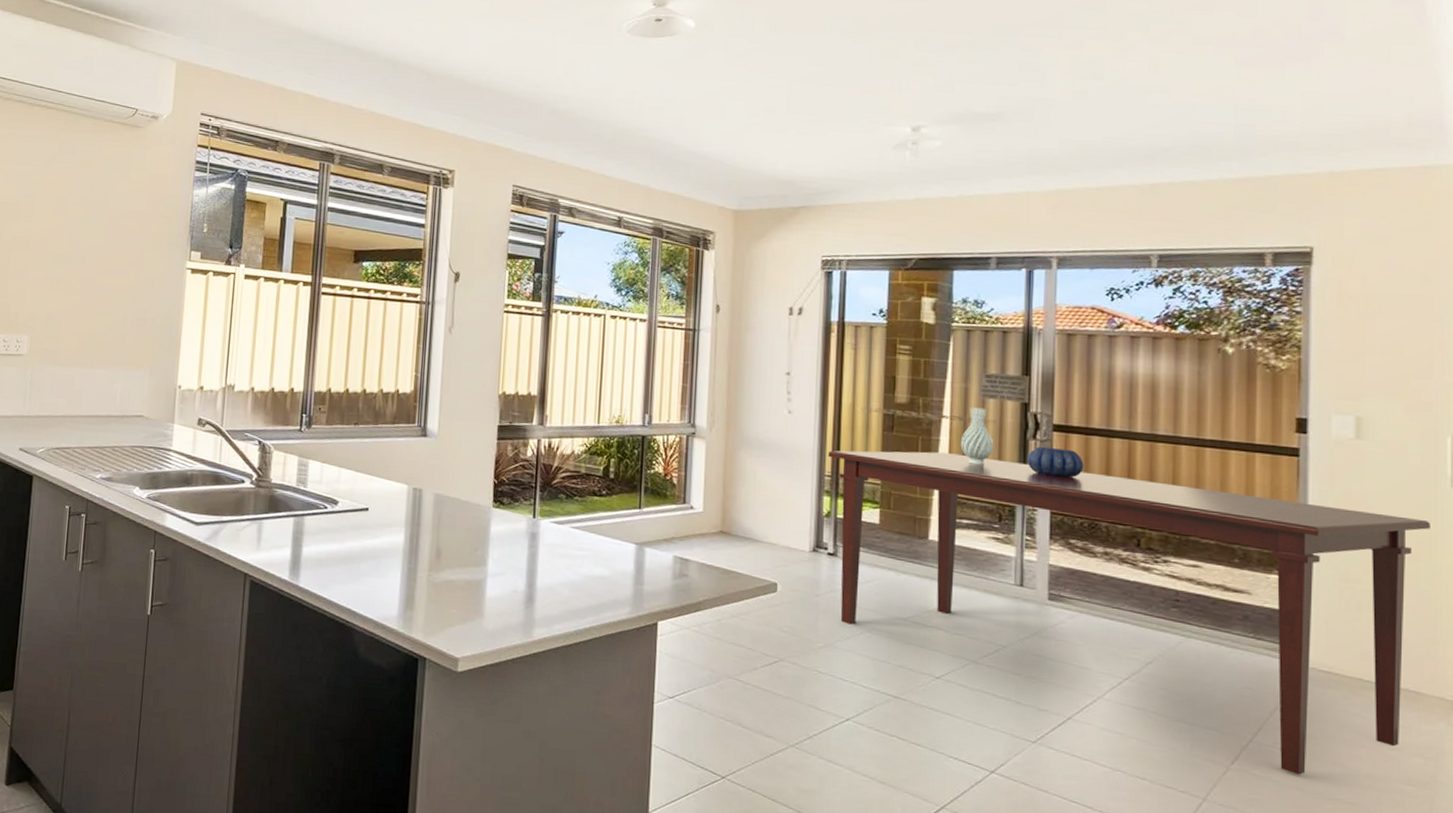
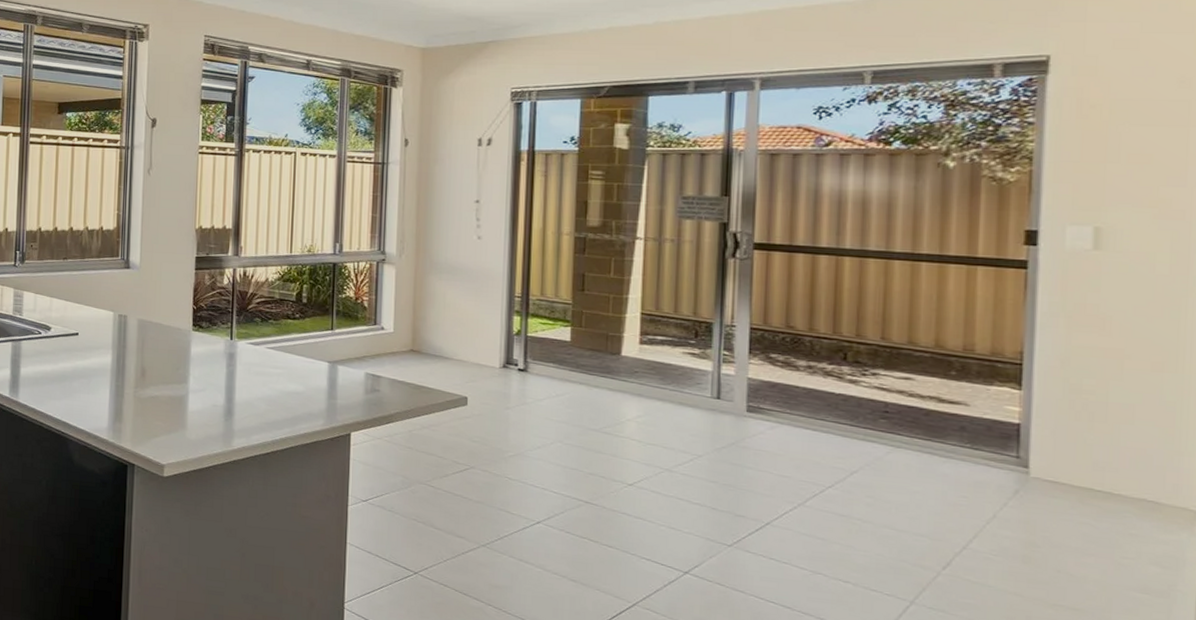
dining table: present [828,450,1430,775] -> none [518,272,1178,581]
vase: present [960,407,994,465] -> none [655,228,691,284]
decorative bowl: present [1026,446,1084,478] -> none [725,264,787,294]

